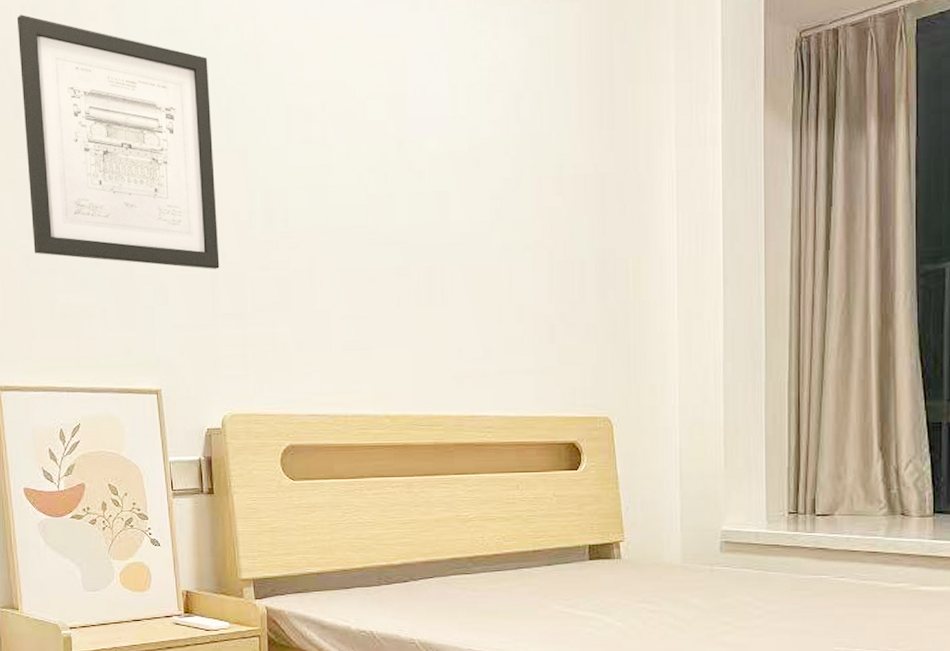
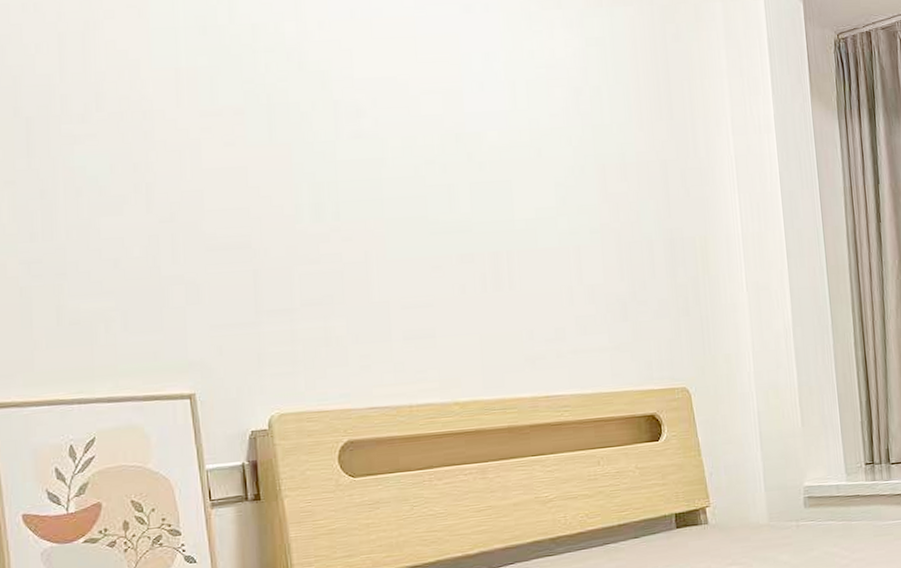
wall art: present [16,14,220,269] -> none [16,12,263,266]

